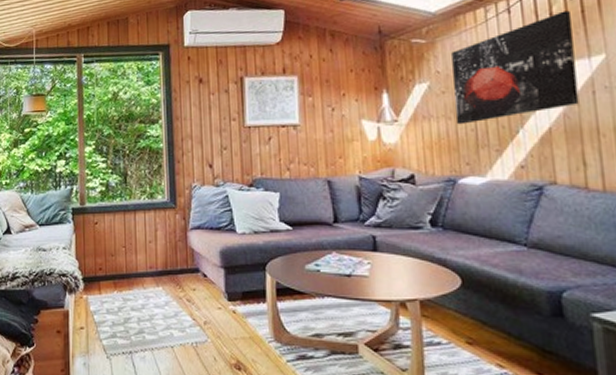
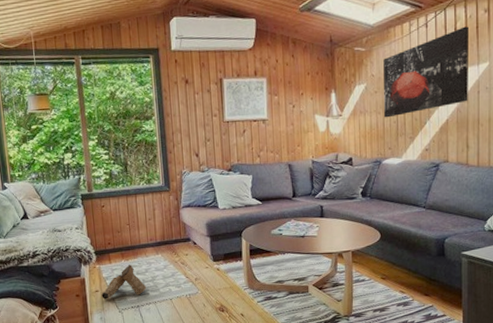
boots: none [87,297,143,340] -> present [101,265,147,299]

